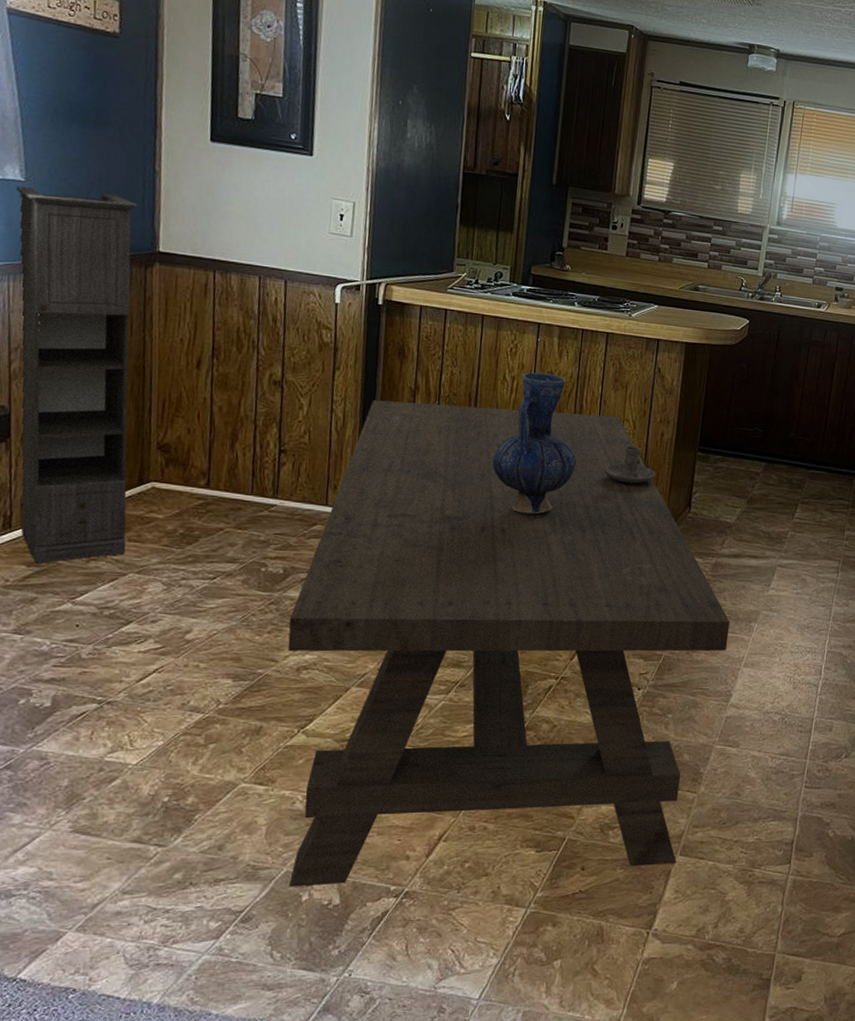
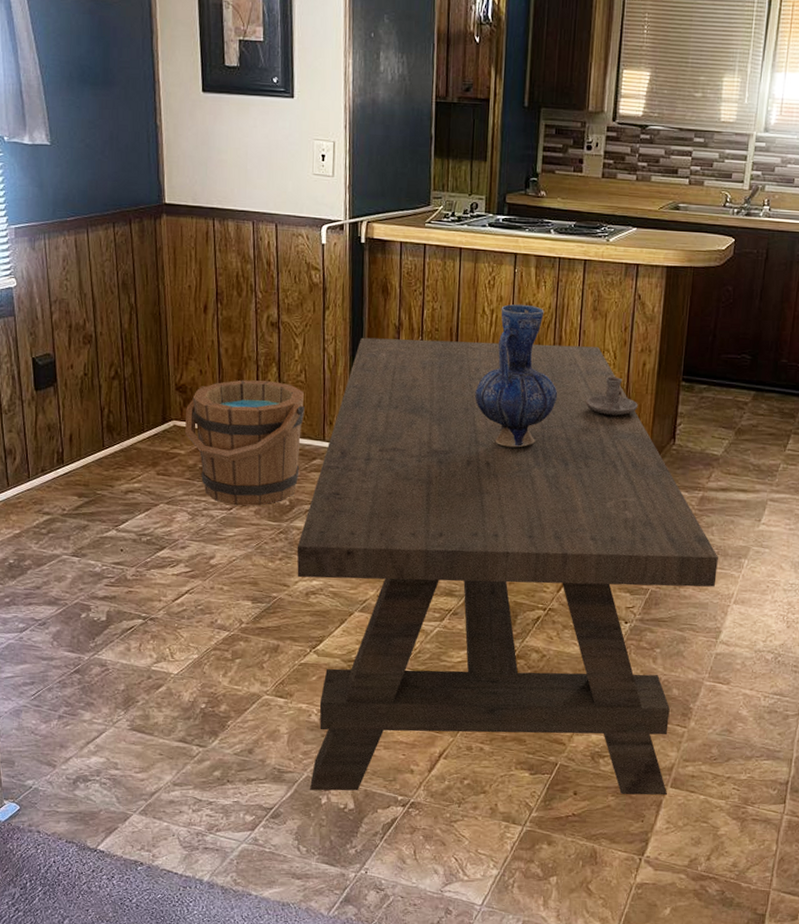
storage cabinet: present [14,185,137,564] -> none [42,150,156,495]
bucket: none [165,440,307,575] -> present [185,379,305,506]

